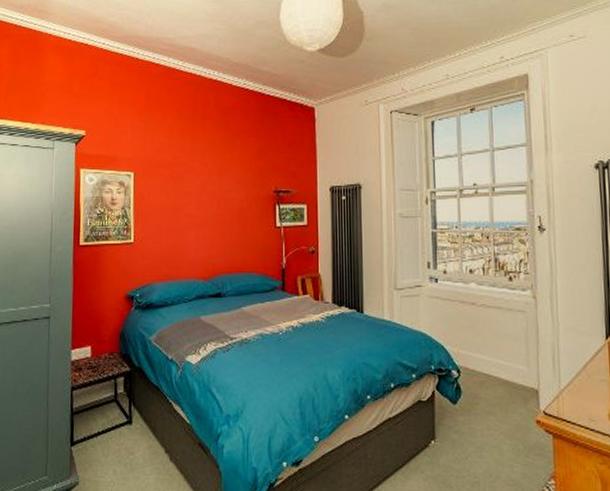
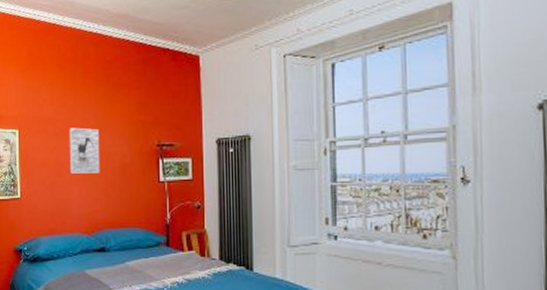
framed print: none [186,172,218,218] -> present [69,127,100,174]

